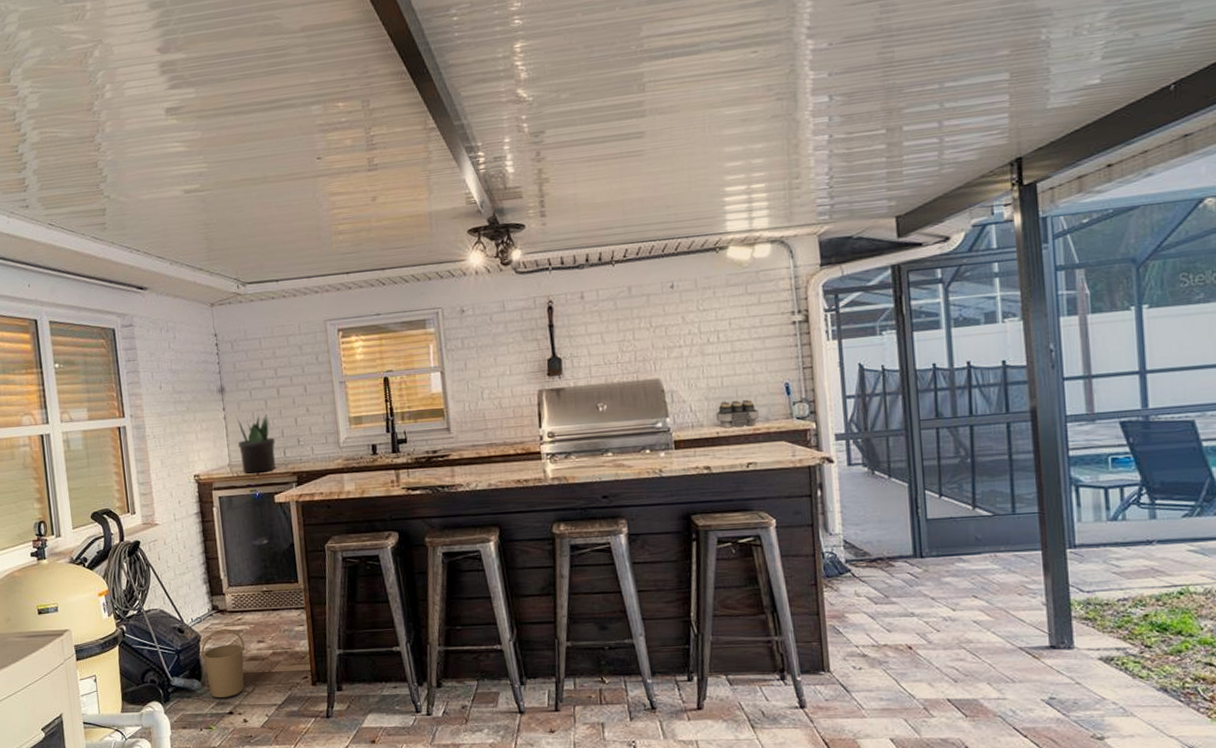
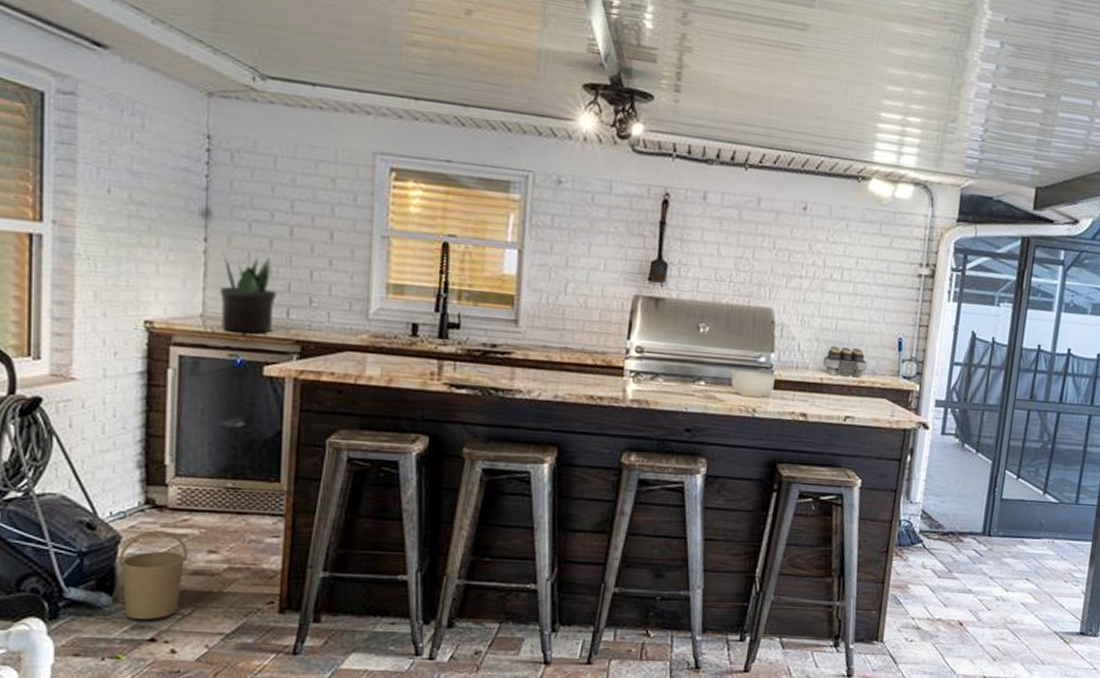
bowl: none [634,435,675,461] -> present [730,370,777,398]

